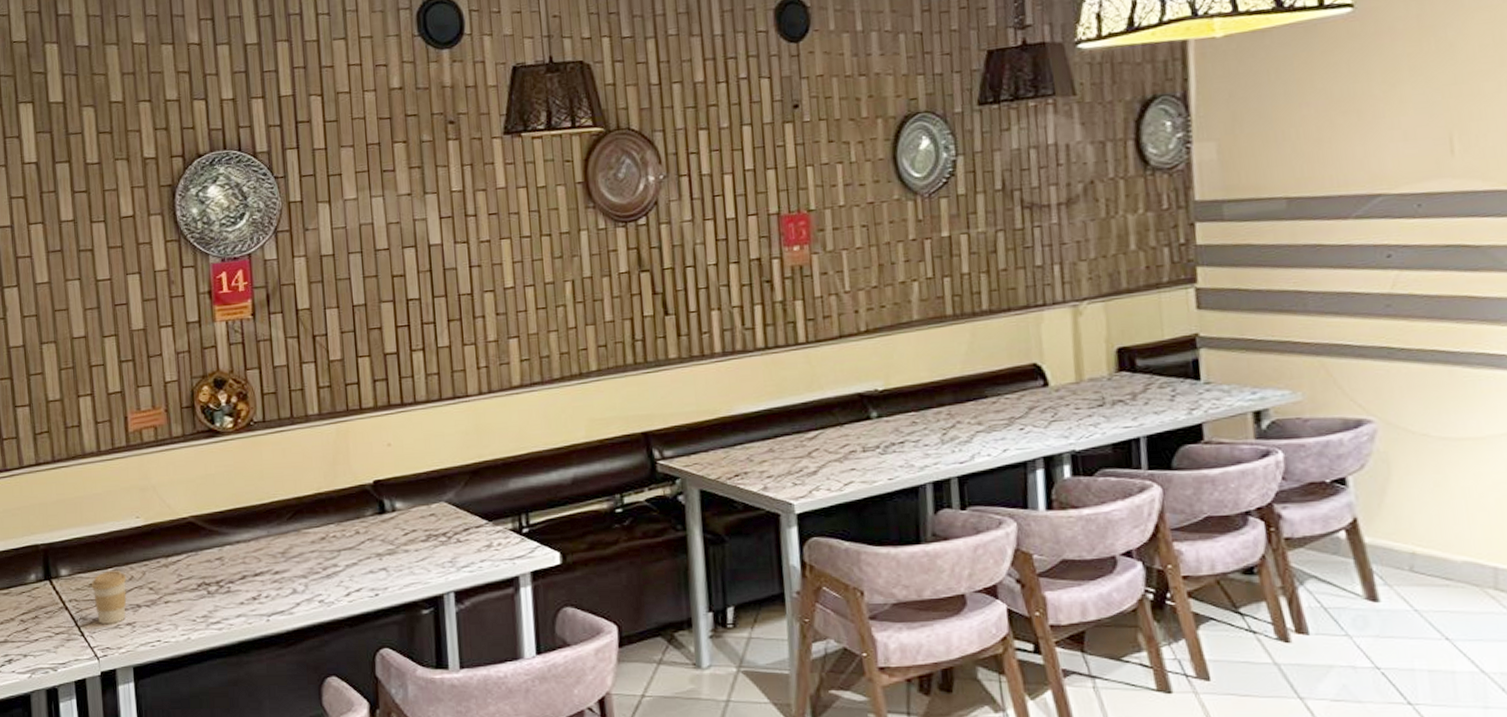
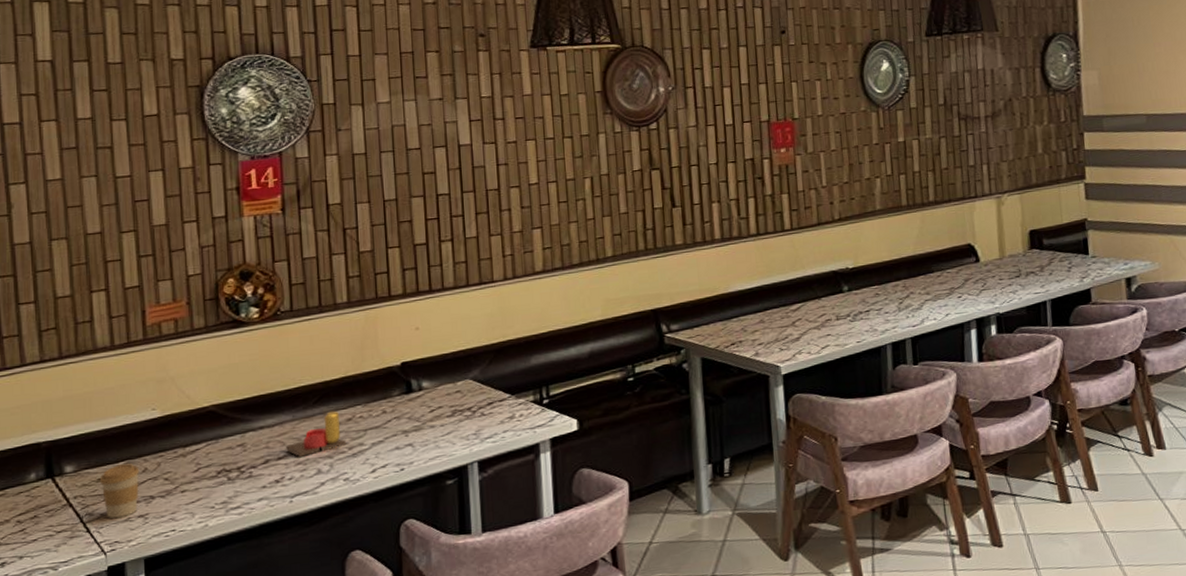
candle: none [261,528,321,574] -> present [285,411,347,457]

